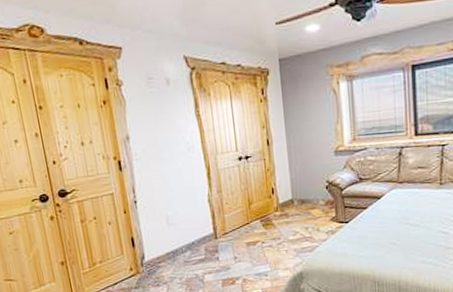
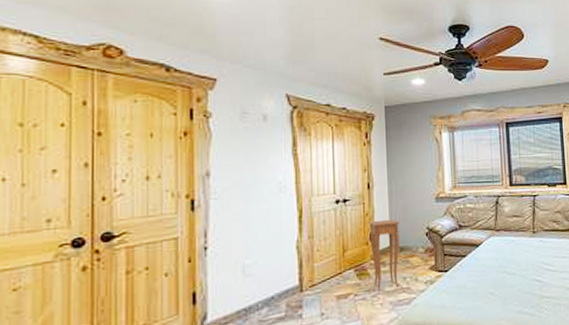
side table: none [271,173,301,239] -> present [369,219,400,290]

